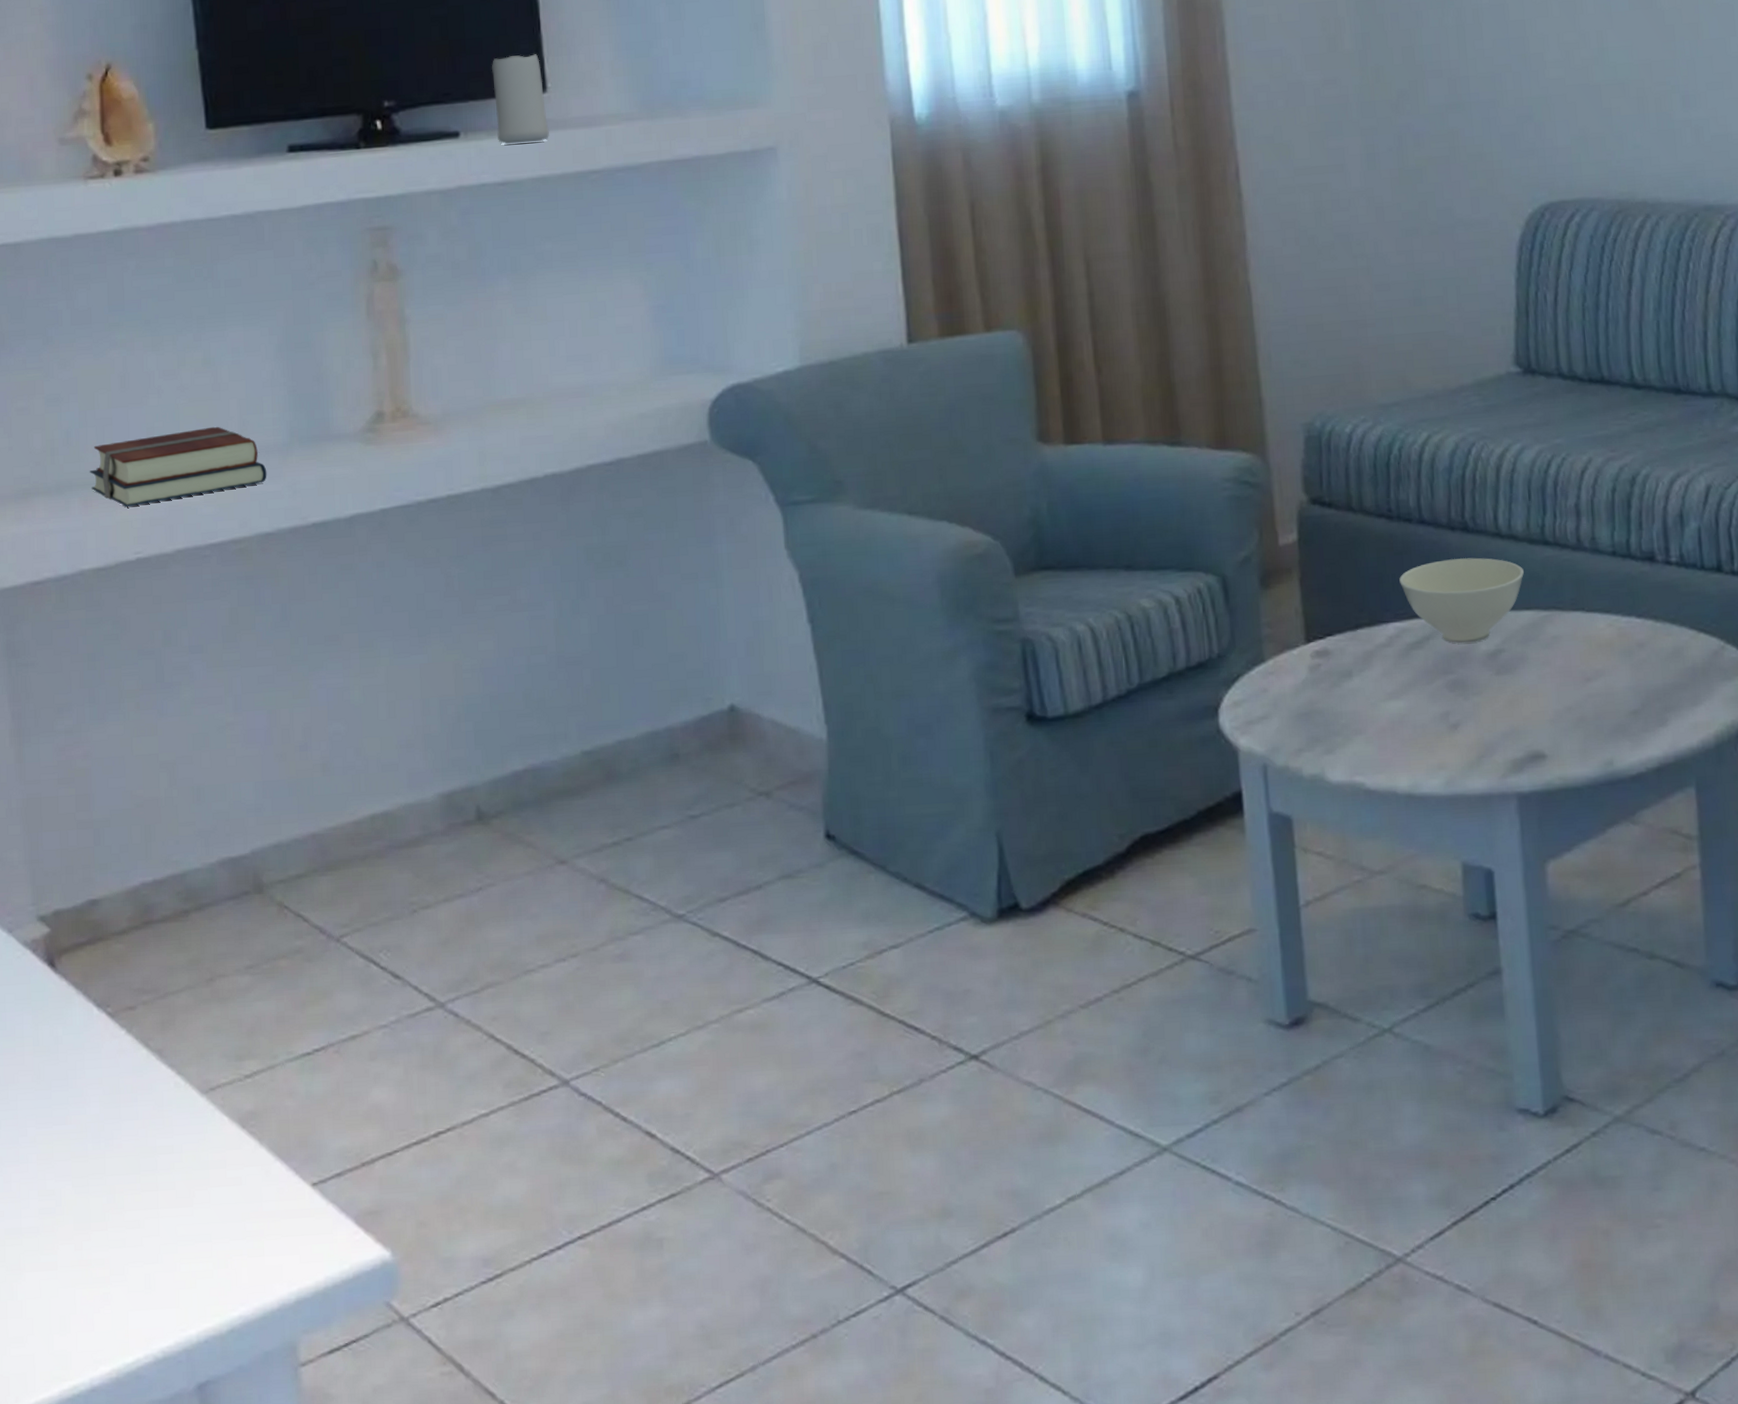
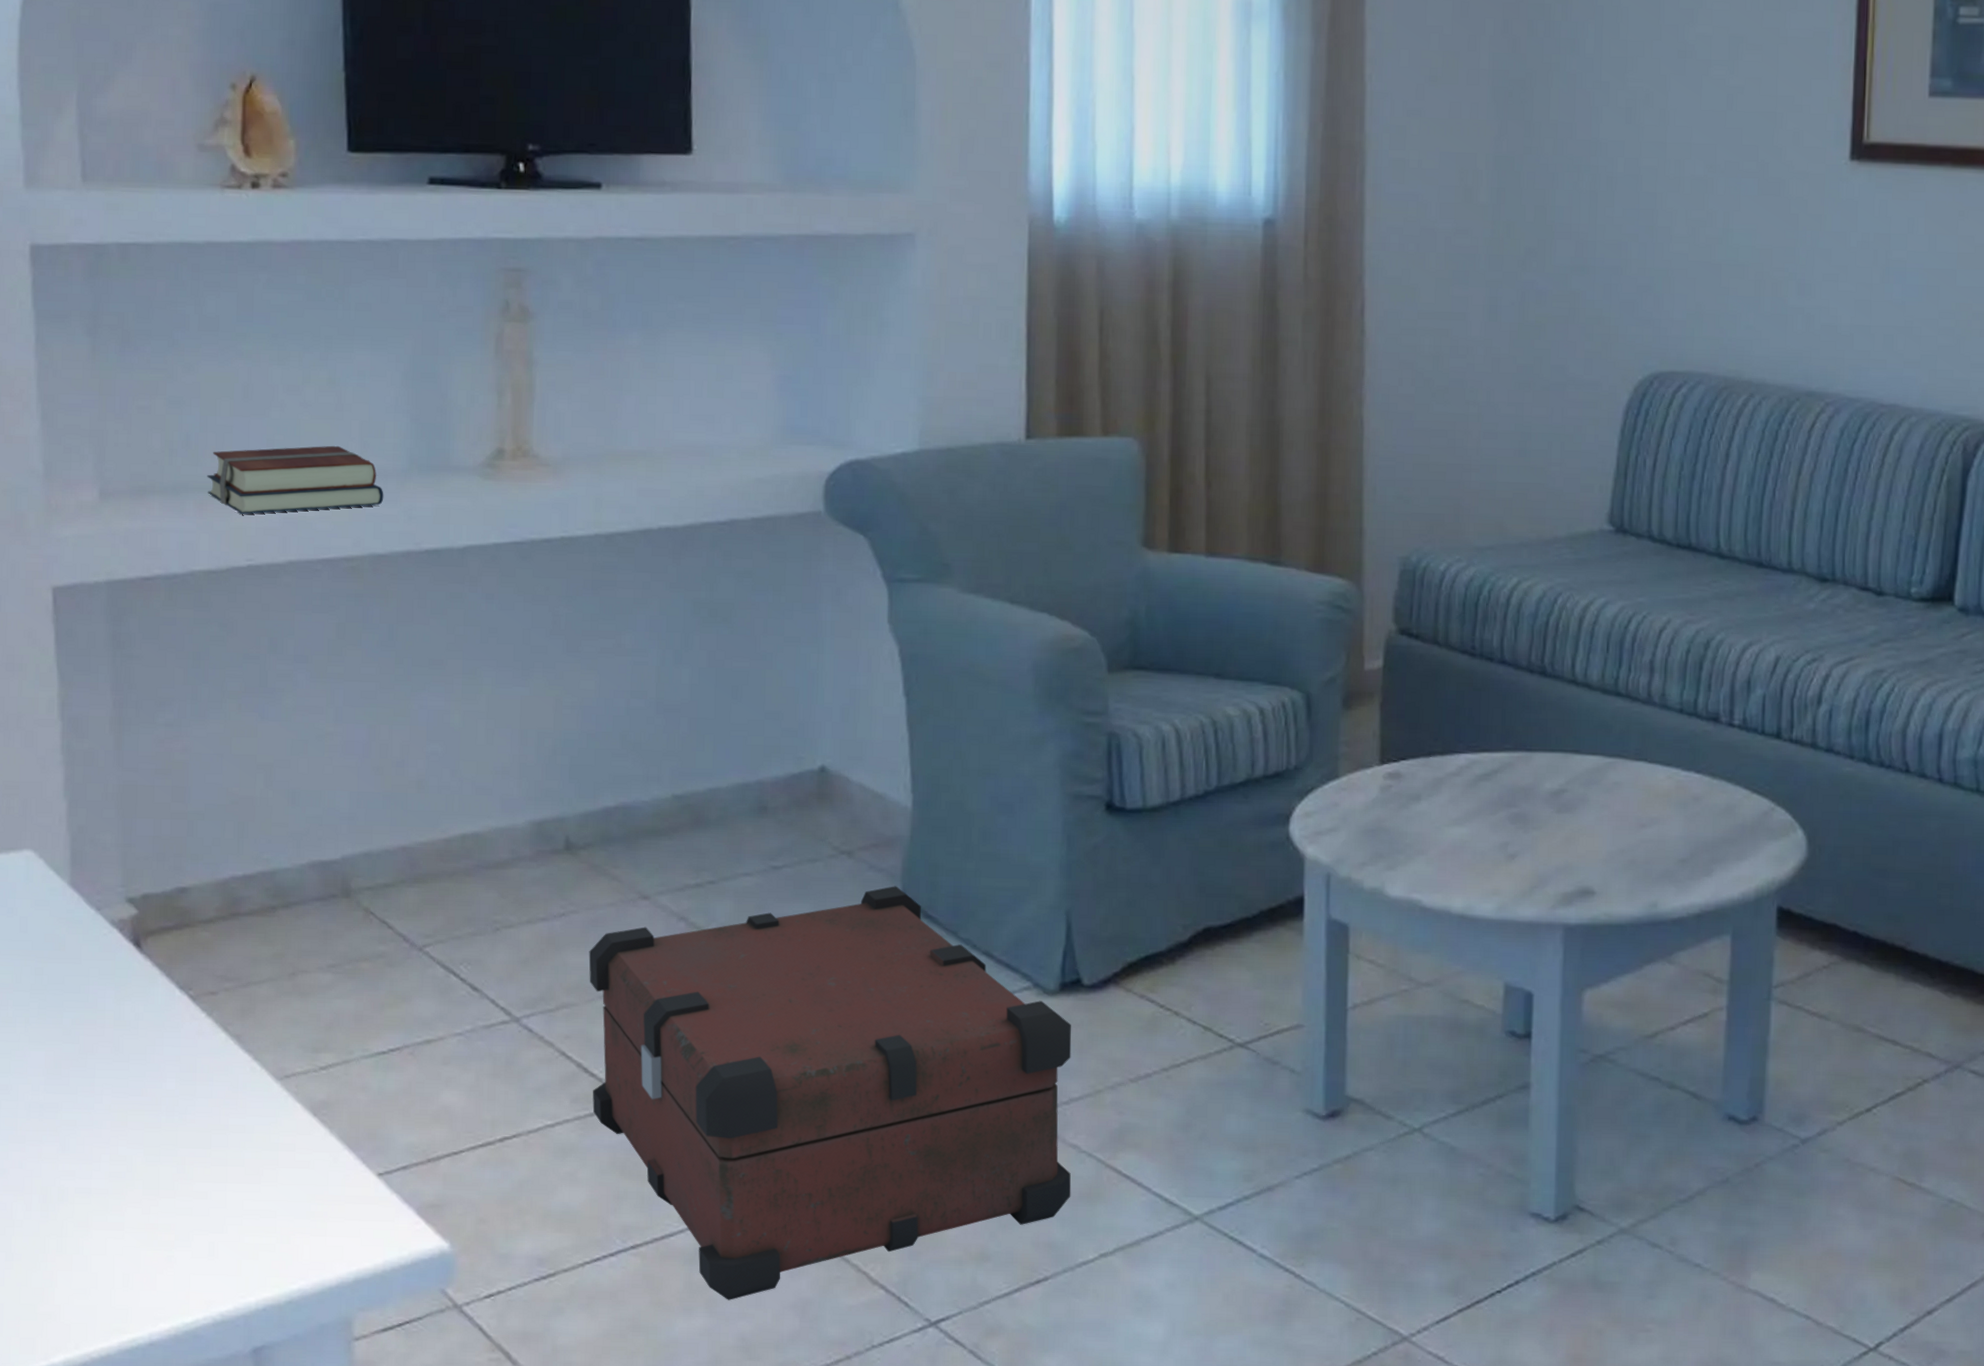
candle: present [491,54,550,145] -> none [638,114,692,202]
suitcase: none [509,823,1031,1286] -> present [588,886,1072,1300]
bowl: present [1399,557,1525,644] -> none [1475,700,1595,780]

